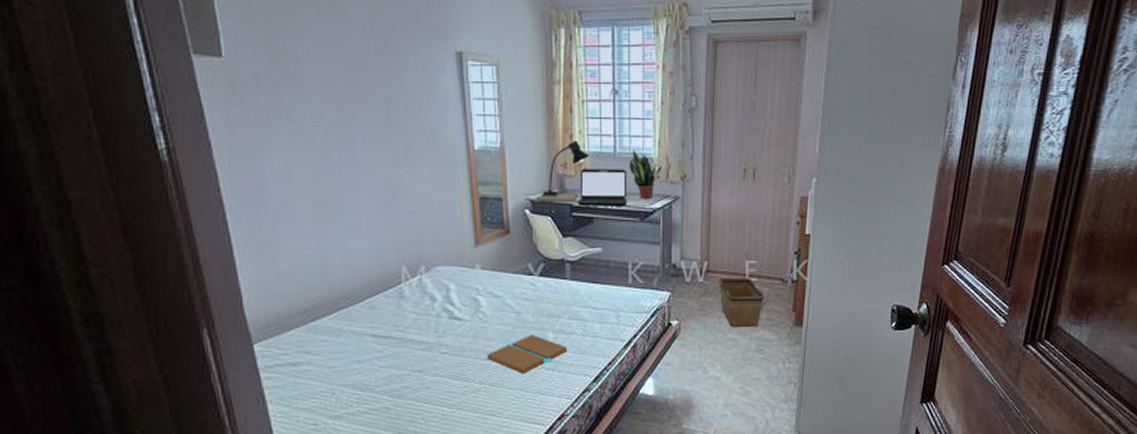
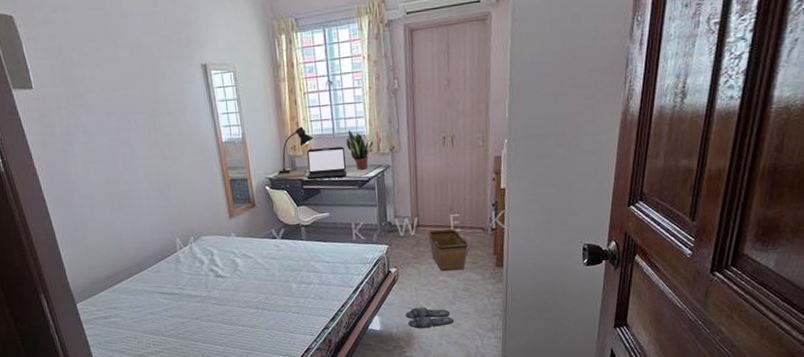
book: present [487,334,567,374] -> none [246,285,308,317]
slippers: none [686,369,741,396] -> present [406,307,453,329]

